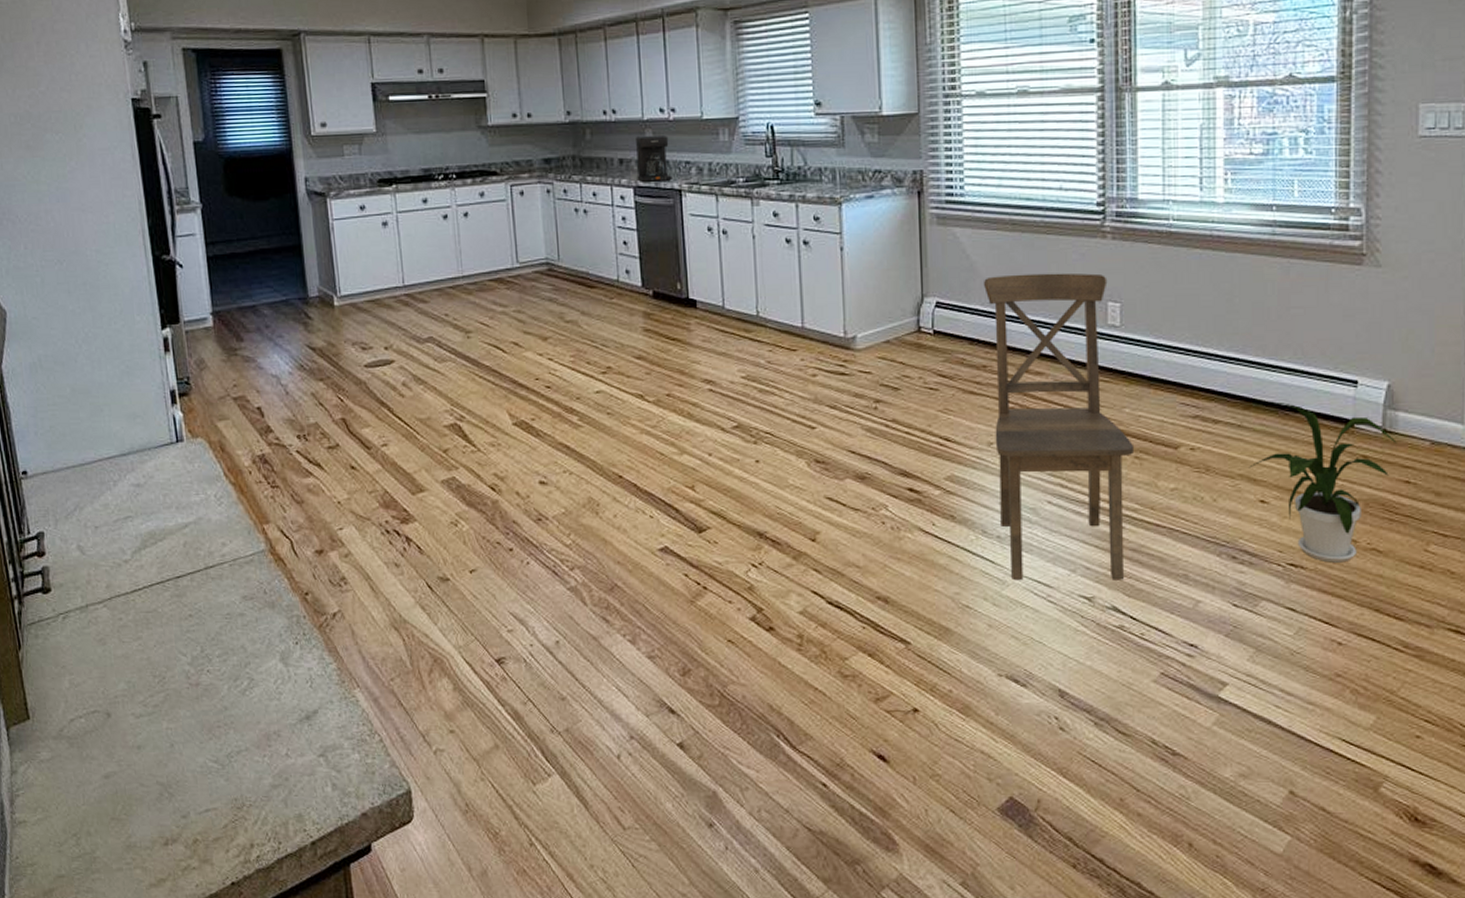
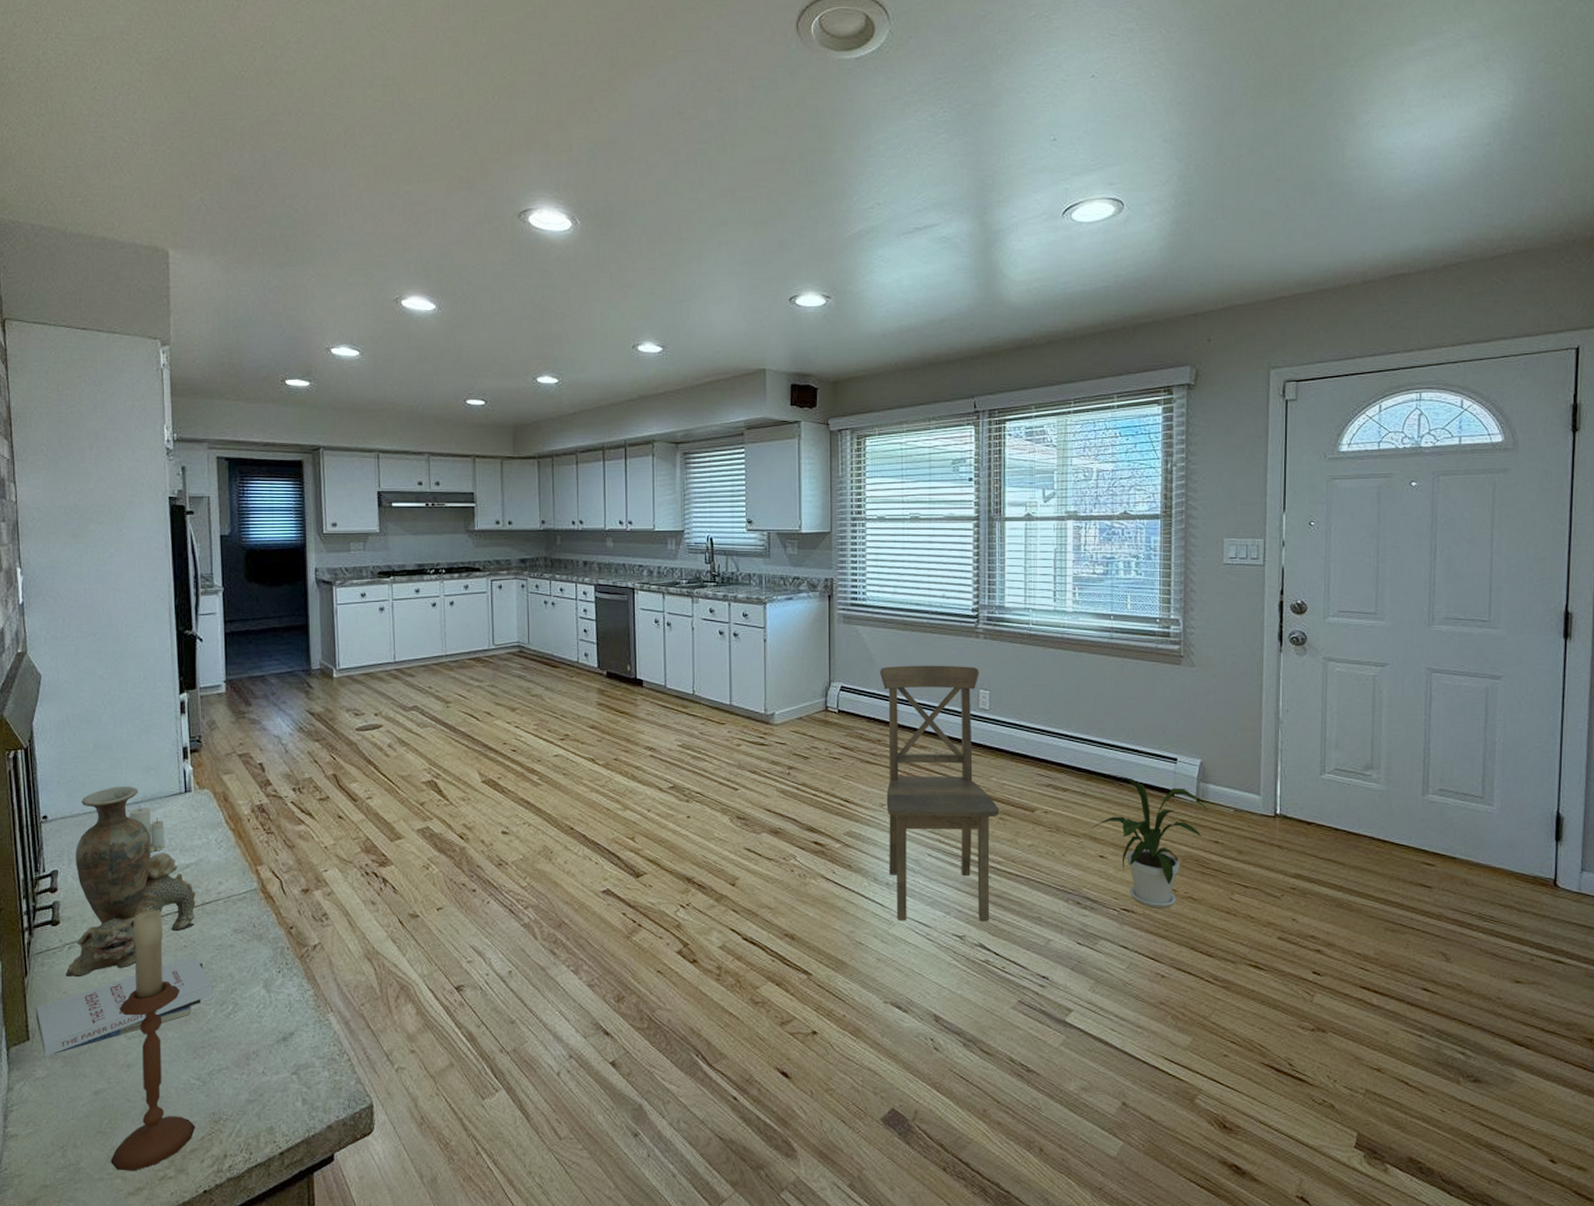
books: none [34,625,225,737] -> present [36,955,212,1056]
vase with dog figurine: none [61,437,199,651] -> present [65,787,196,978]
candle: none [115,457,160,511] -> present [128,805,165,853]
candlestick: none [124,570,218,861] -> present [110,905,196,1171]
coffee maker: present [636,134,672,183] -> none [597,542,627,582]

